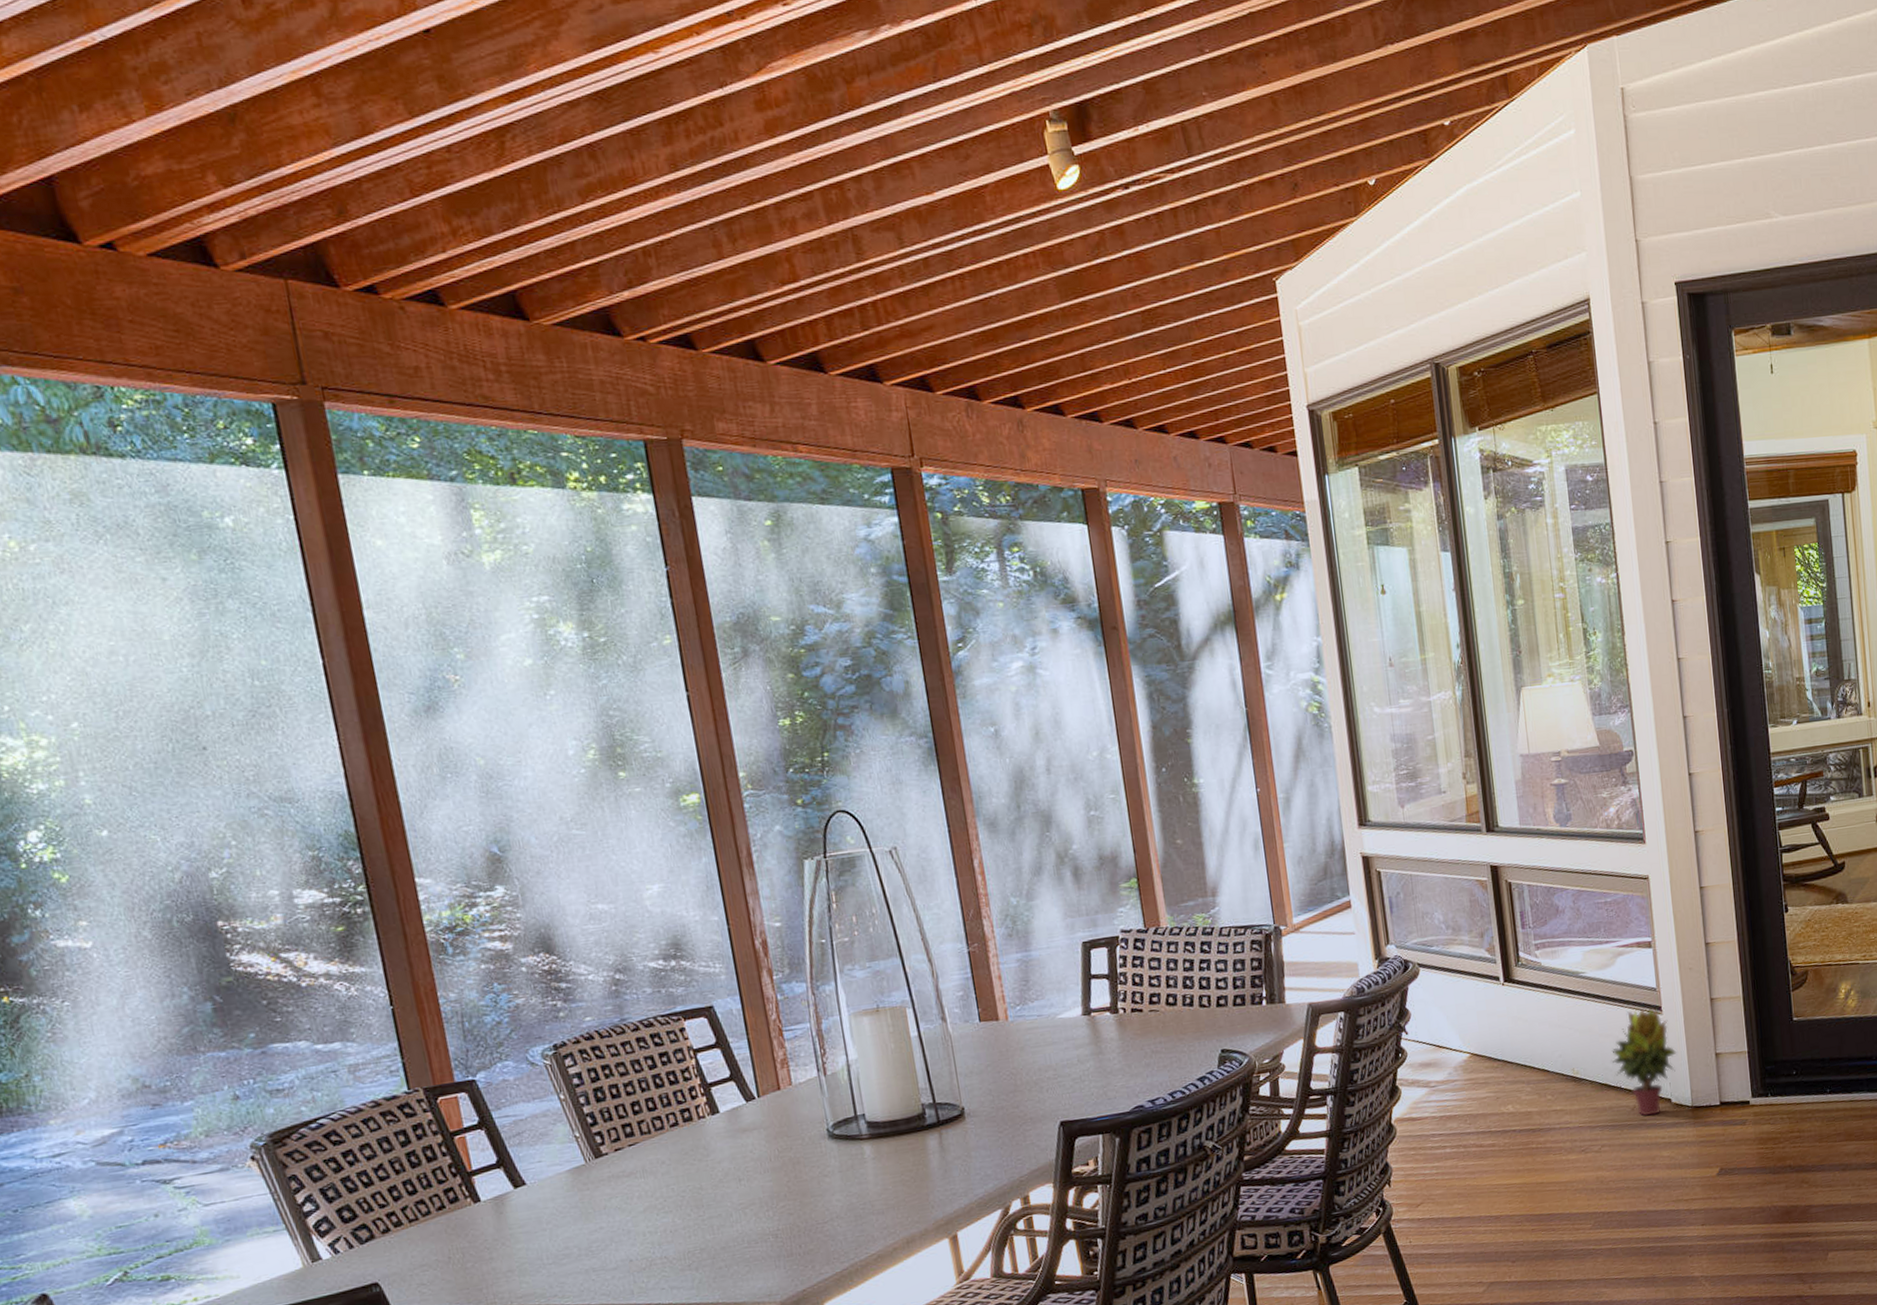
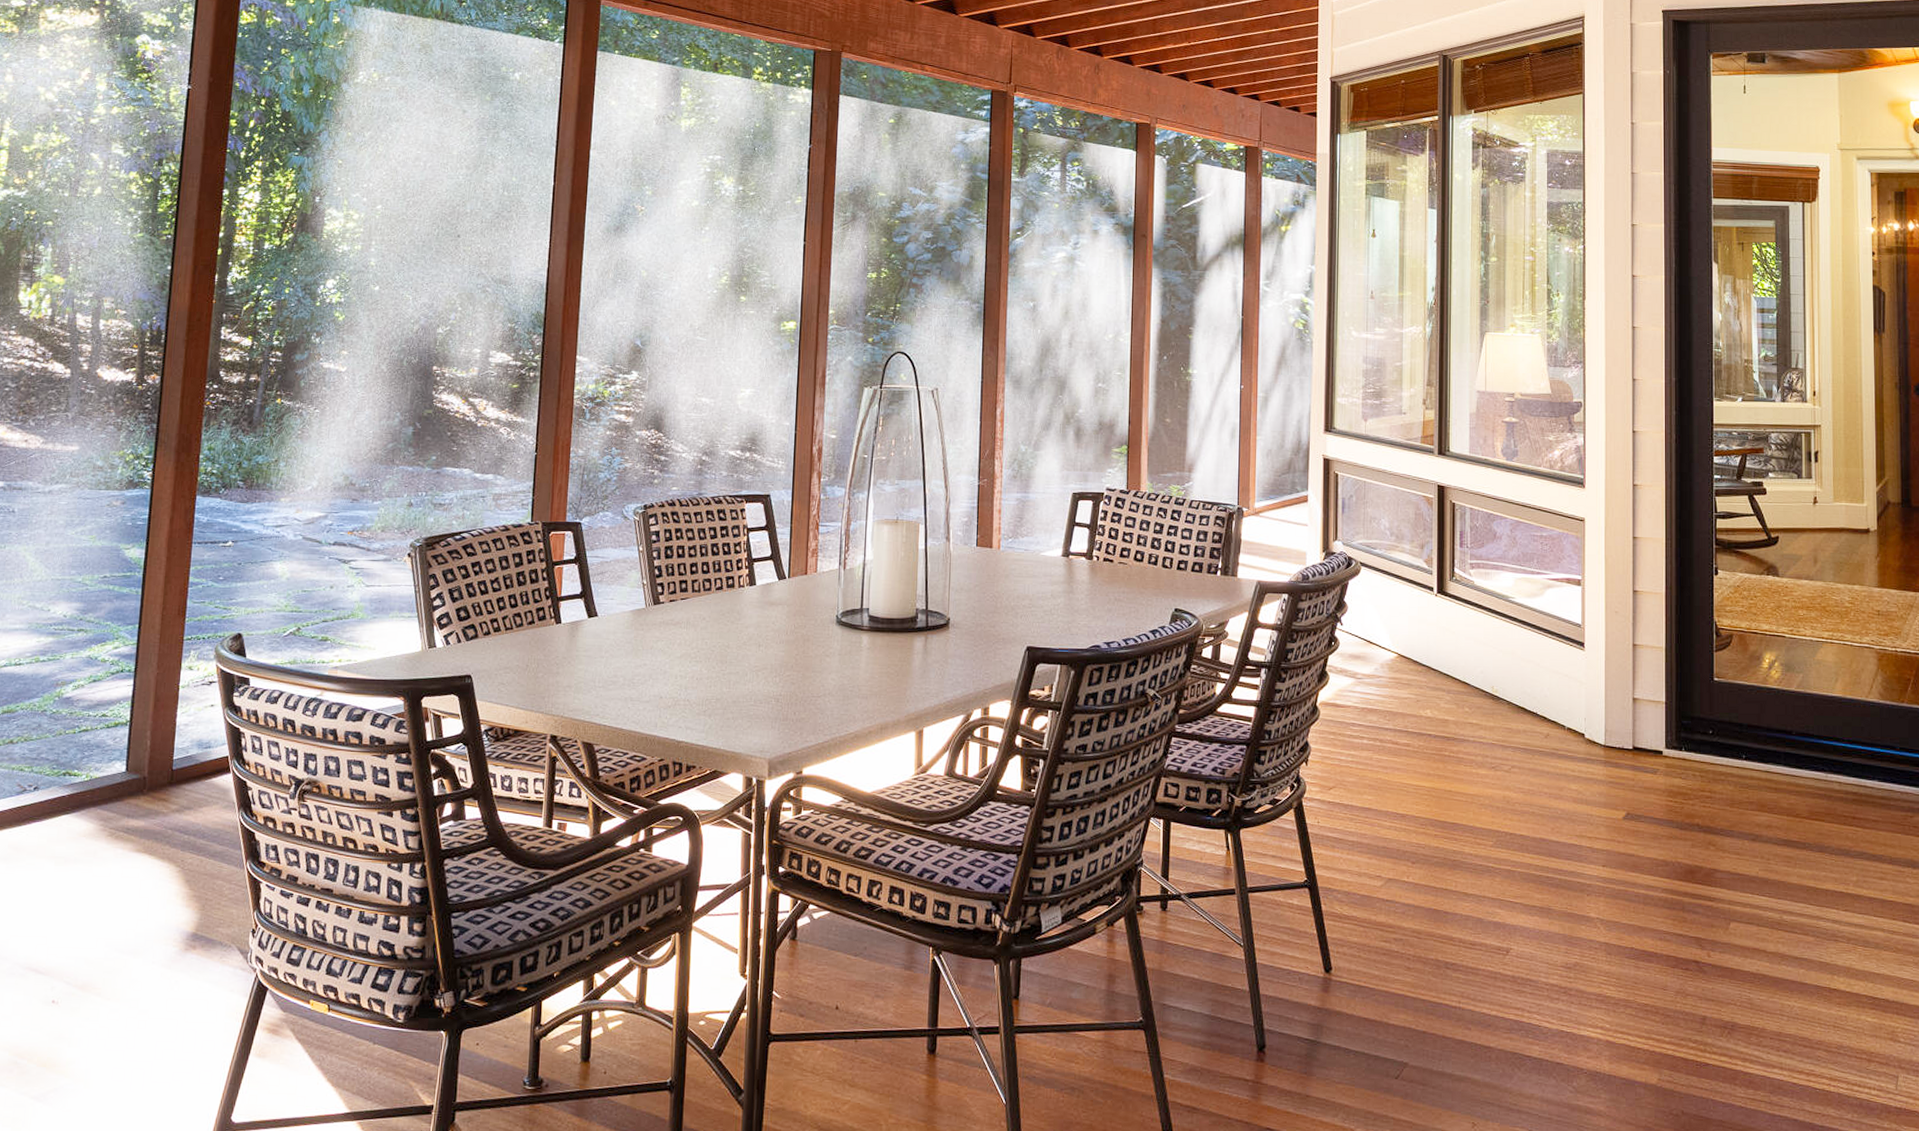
potted plant: present [1611,1008,1677,1116] -> none [1530,641,1595,747]

